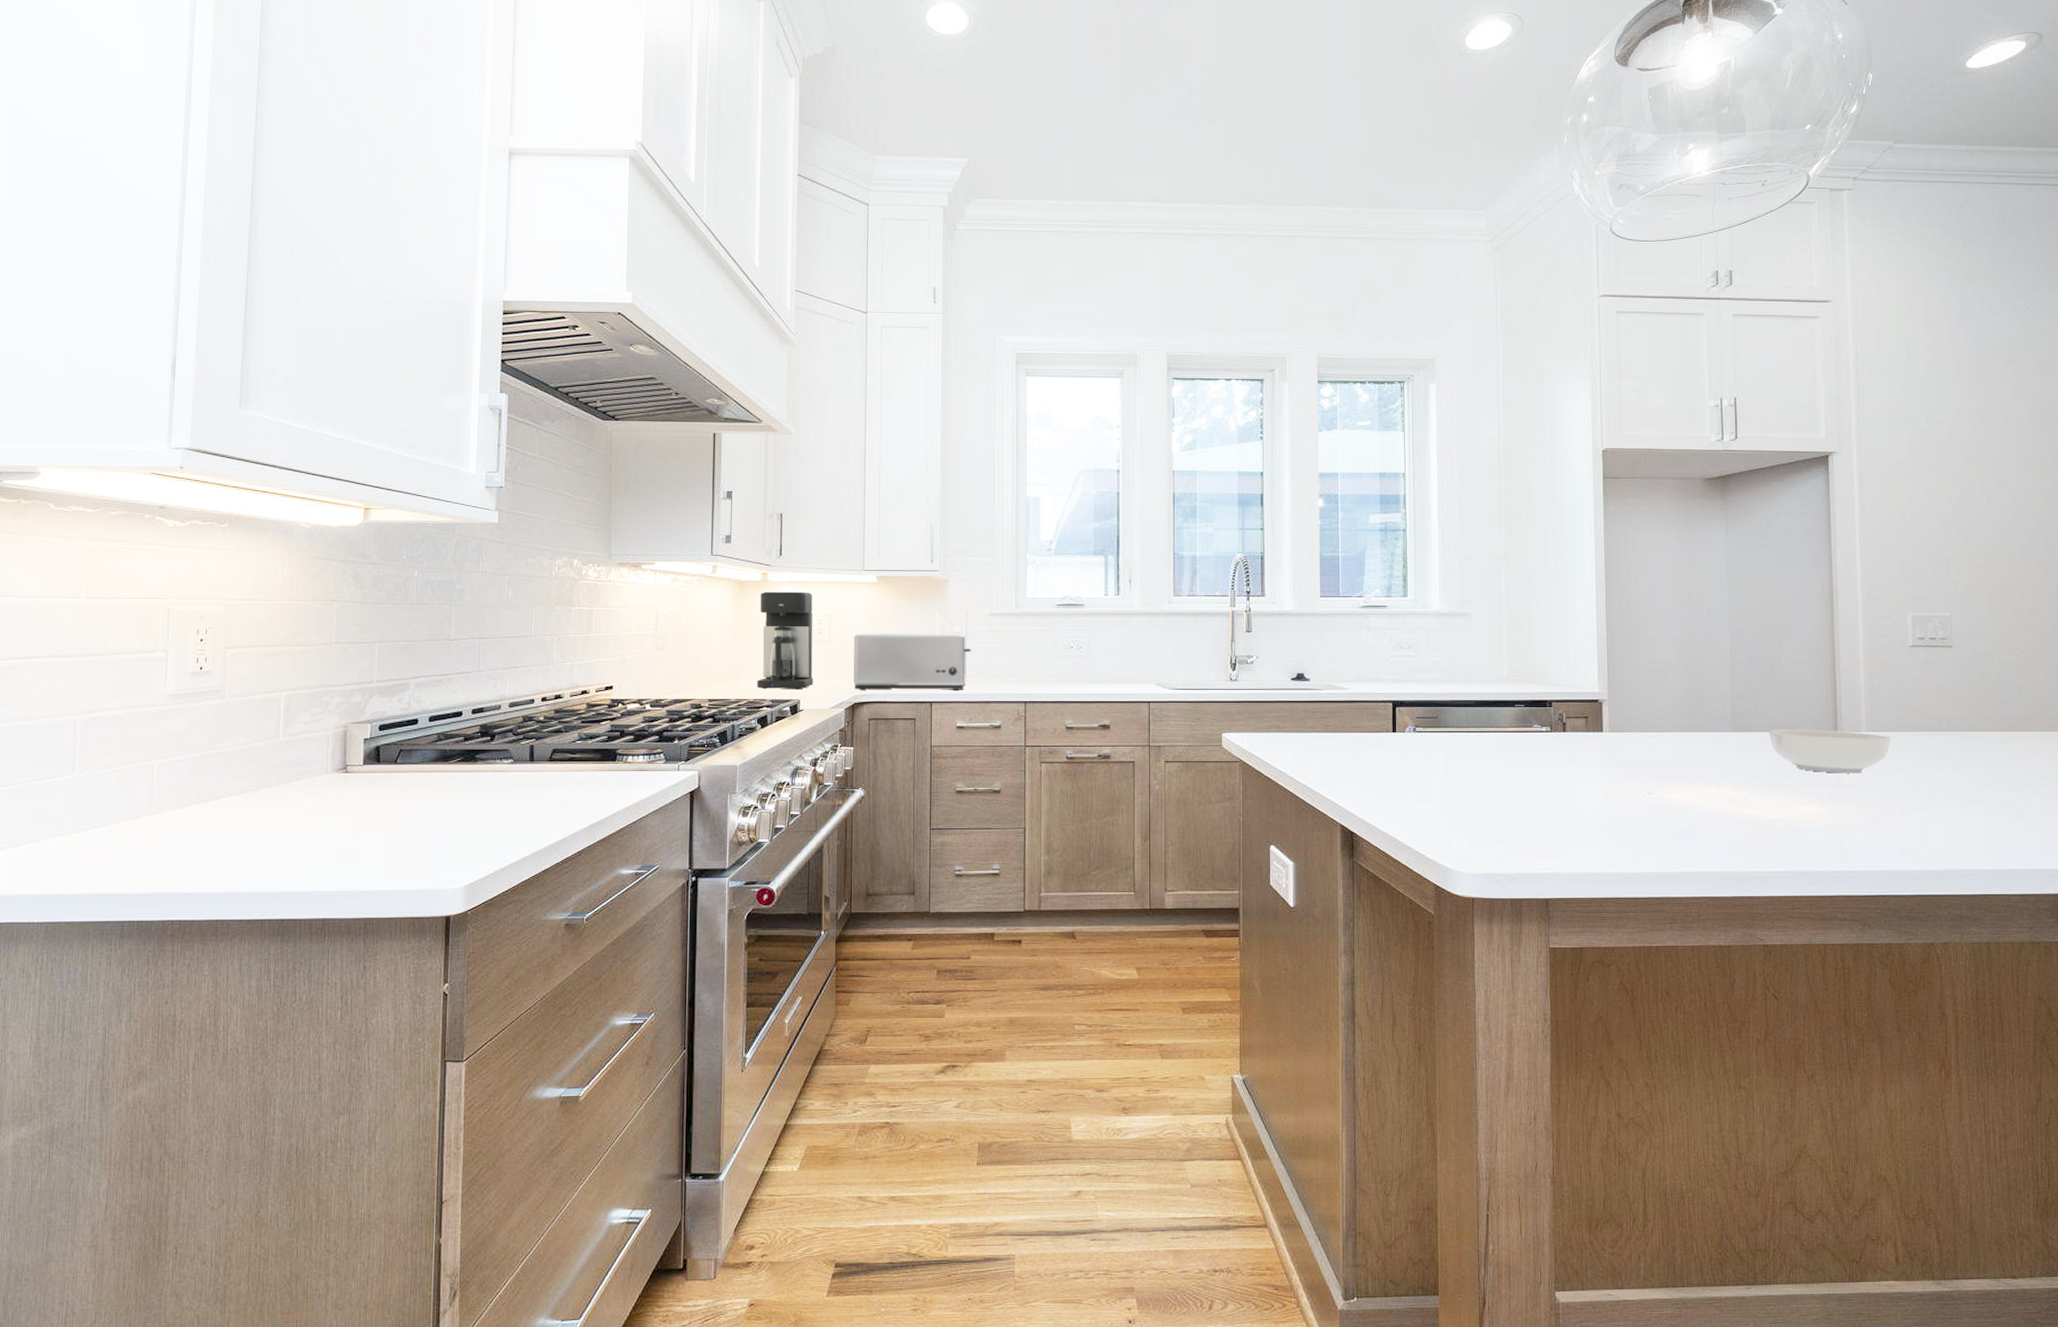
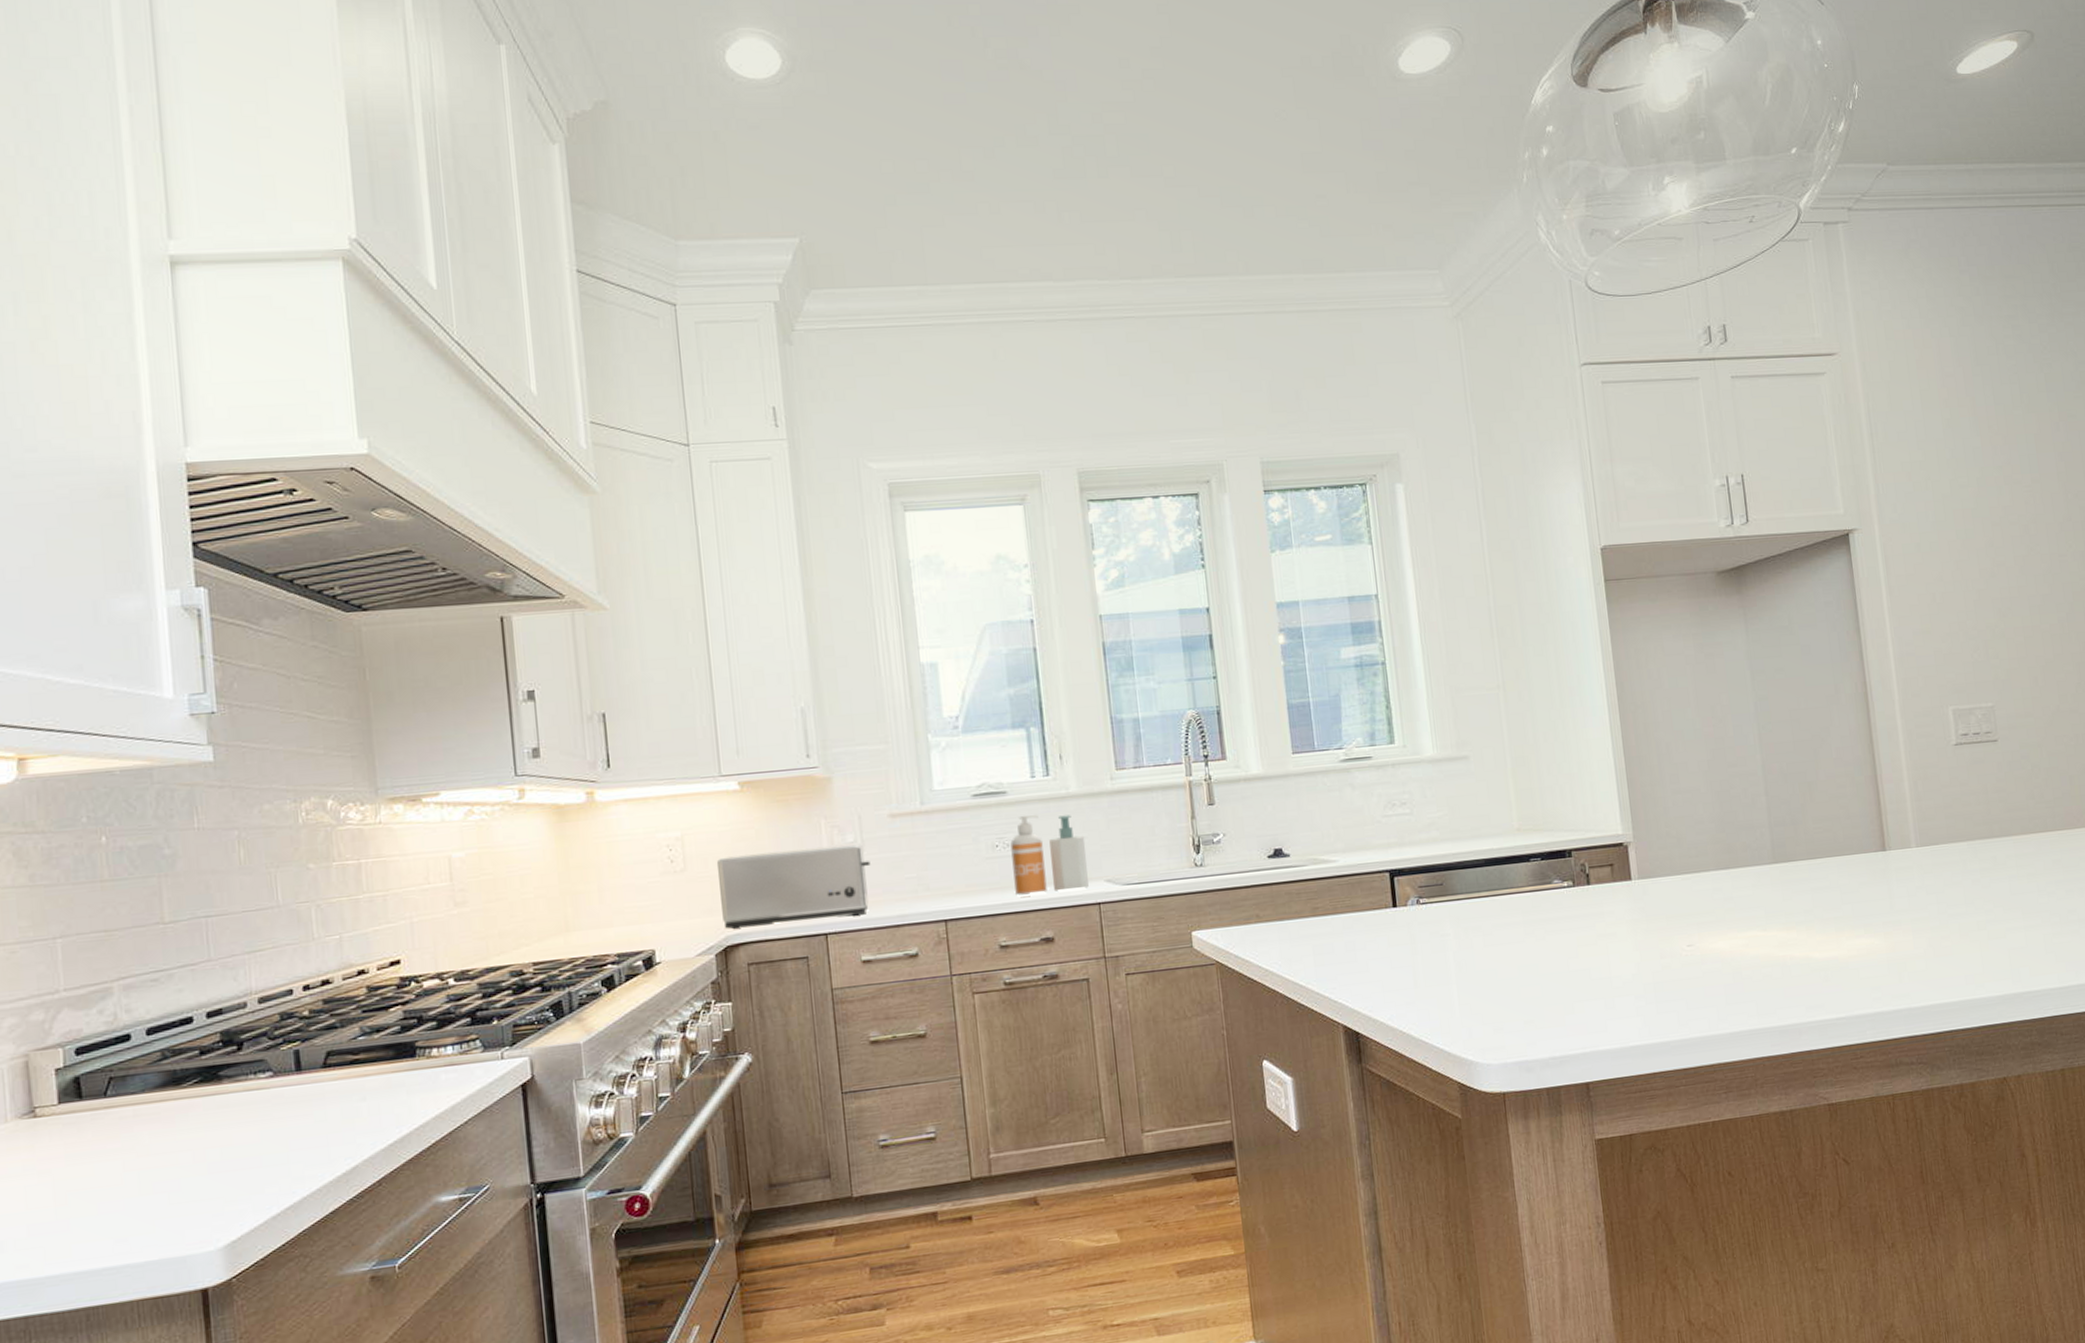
coffee maker: present [757,591,814,690] -> none [586,810,671,942]
soap dispenser: none [1083,625,1108,690] -> present [1010,815,1047,896]
soap bottle: none [1114,628,1143,690] -> present [1049,815,1089,892]
bowl: present [1769,730,1891,773] -> none [1813,848,1943,899]

